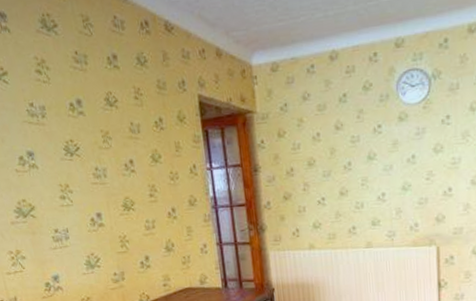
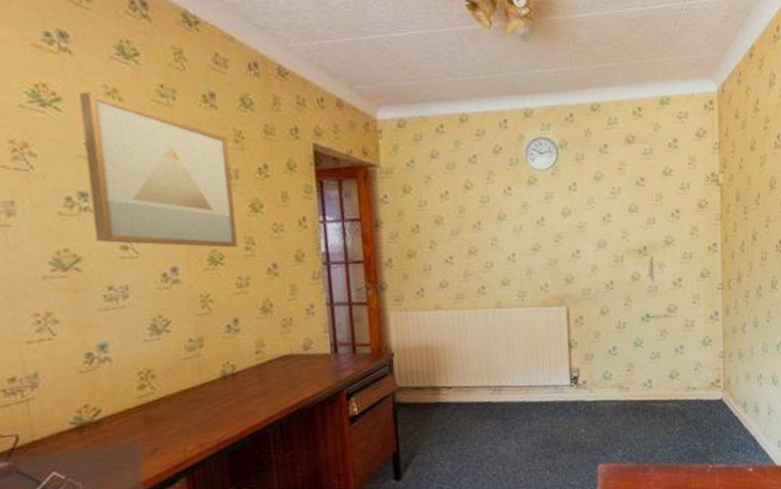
wall art: none [19,64,144,195] -> present [79,92,238,248]

